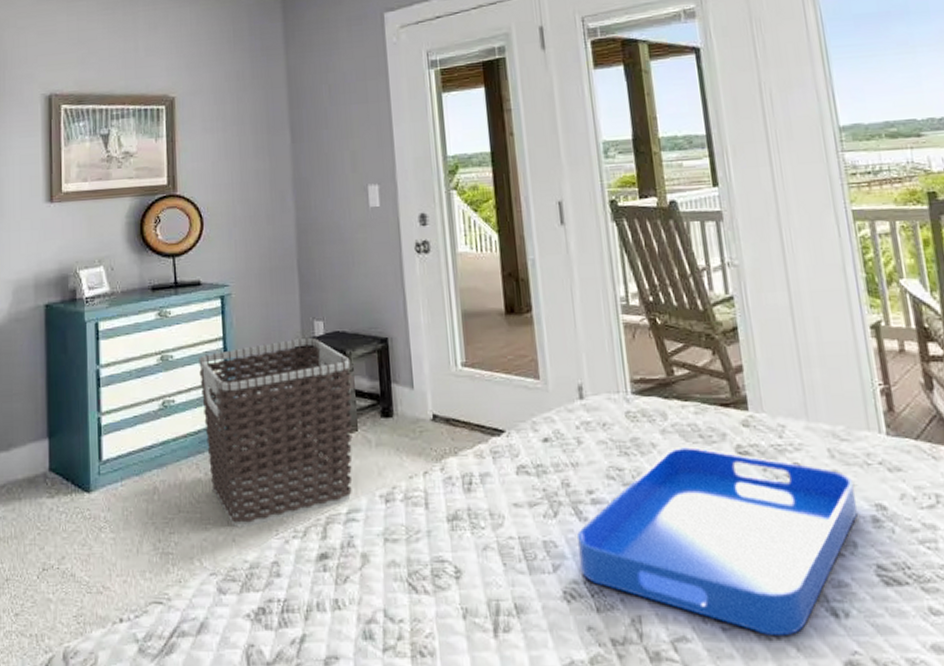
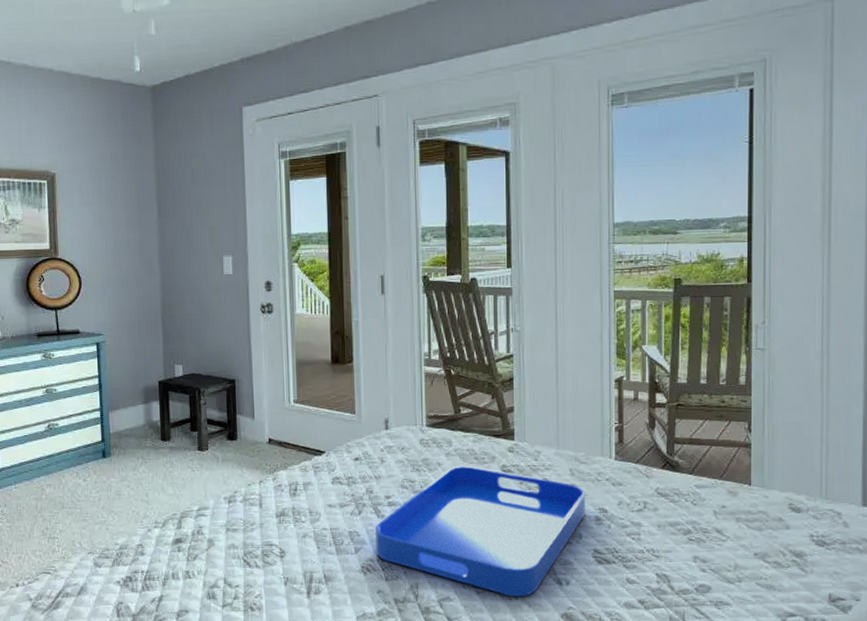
clothes hamper: present [199,337,352,528] -> none [78,377,205,520]

